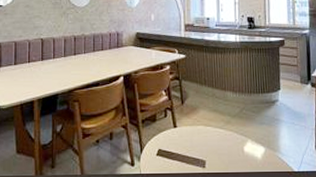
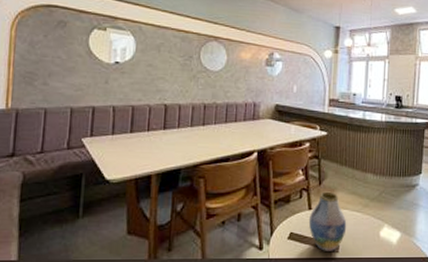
vase: none [174,110,211,167] -> present [308,191,347,251]

